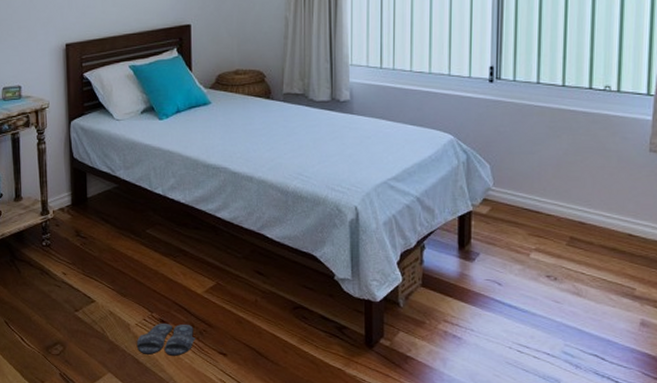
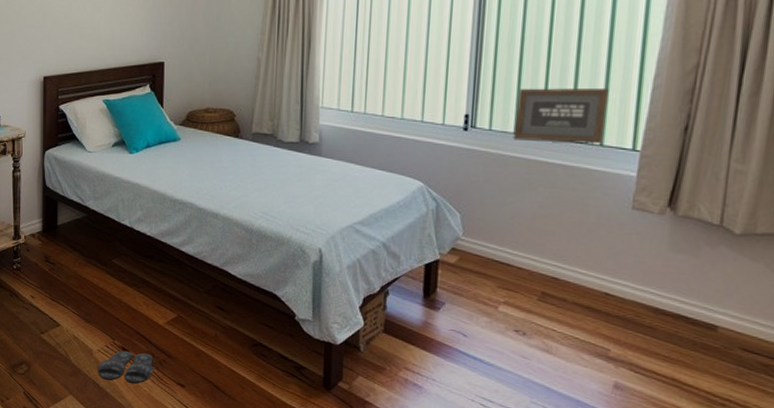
picture frame: none [536,35,623,91] -> present [513,87,609,144]

